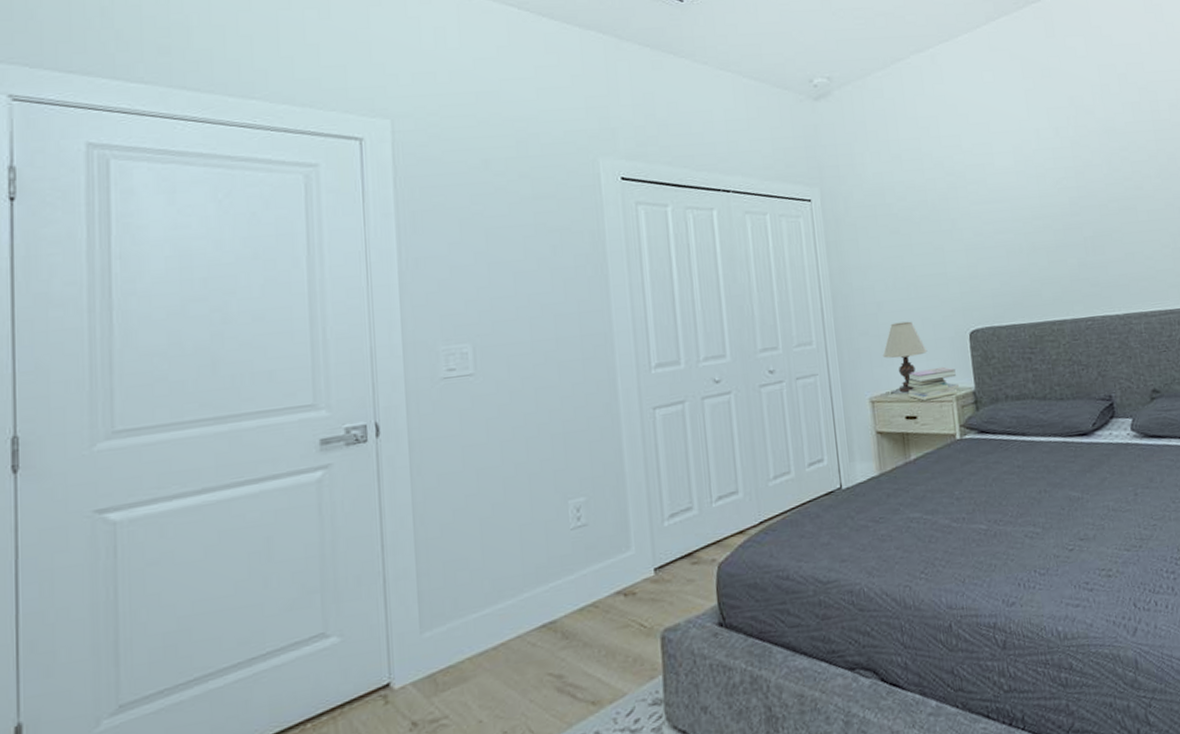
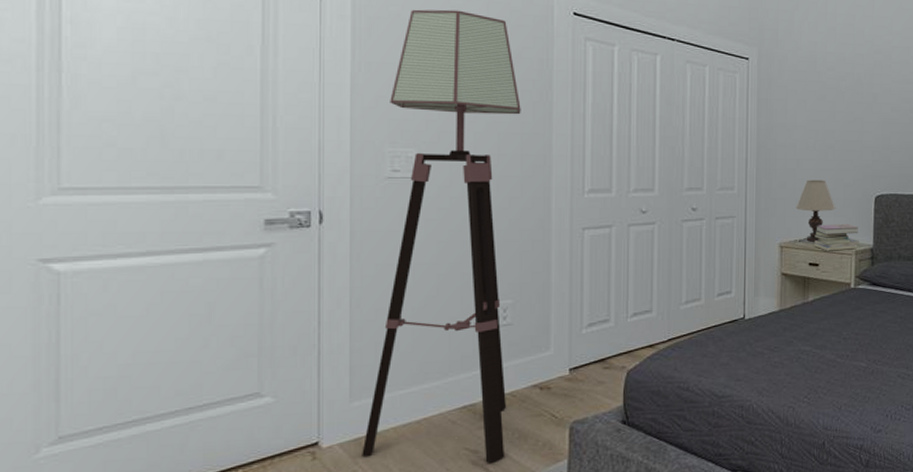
floor lamp: none [437,191,593,695] -> present [362,9,521,463]

